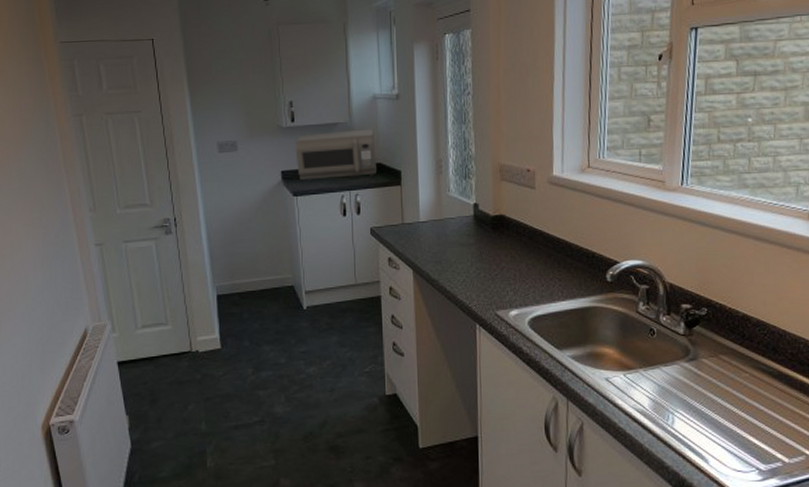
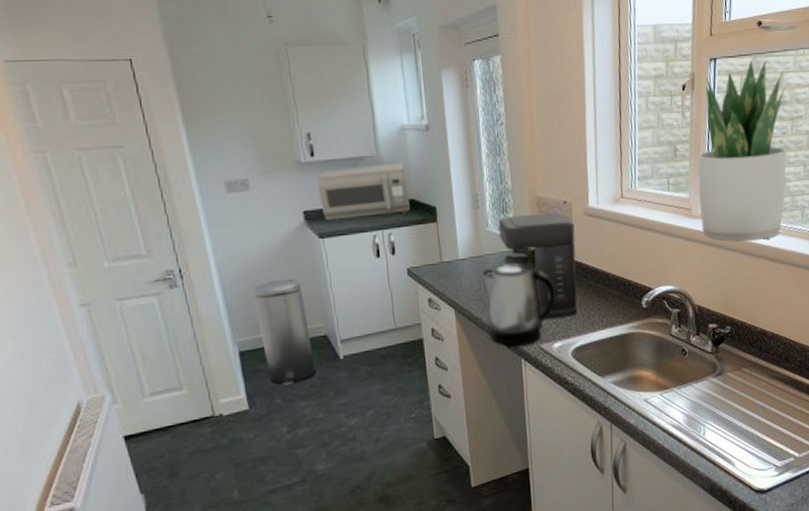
pedal bin: none [232,232,282,329] -> present [252,279,316,385]
coffee maker: none [442,180,538,286] -> present [482,212,578,319]
kettle: none [442,228,516,312] -> present [483,263,557,347]
planter: none [674,29,779,219] -> present [698,61,787,243]

